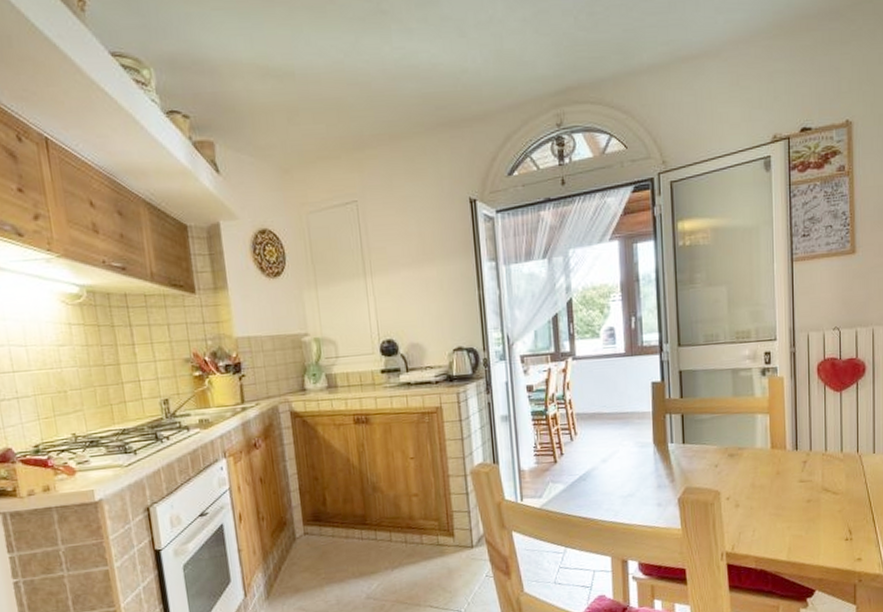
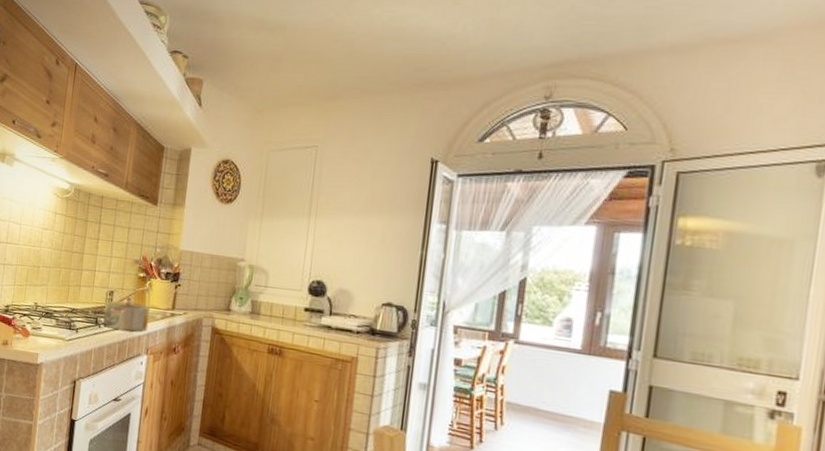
cooking pot: none [160,401,220,441] -> present [103,297,151,332]

